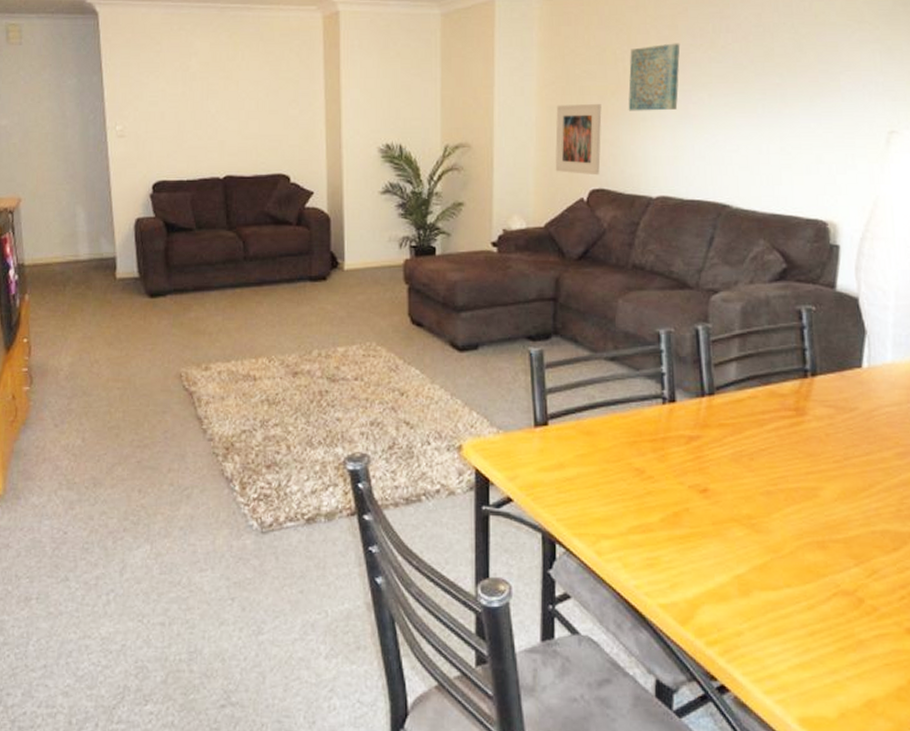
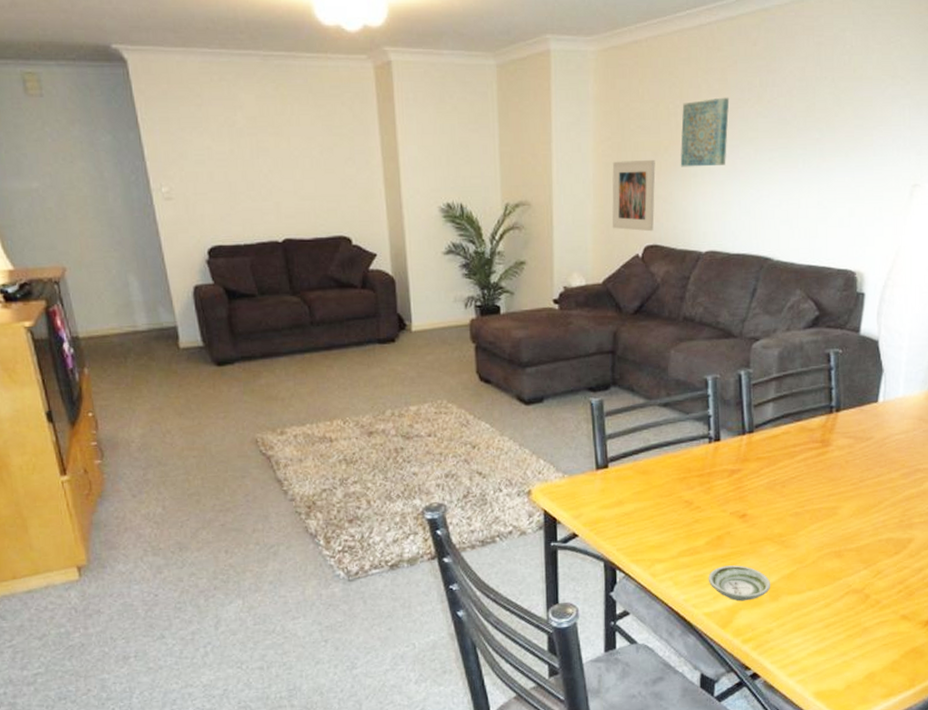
saucer: none [663,549,740,594] -> present [708,565,771,602]

